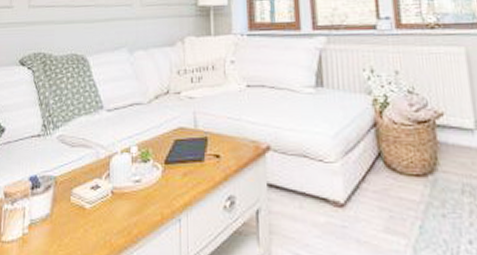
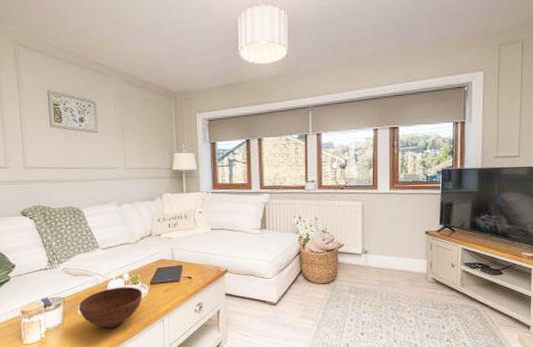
bowl: none [72,165,154,227] -> present [78,287,143,329]

